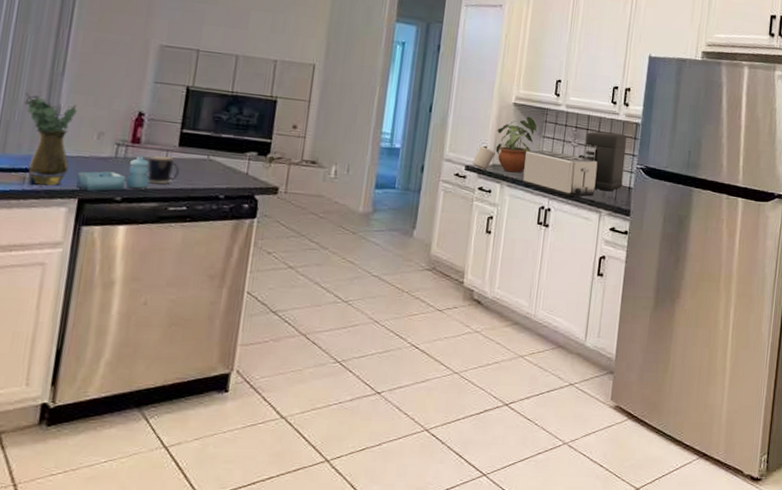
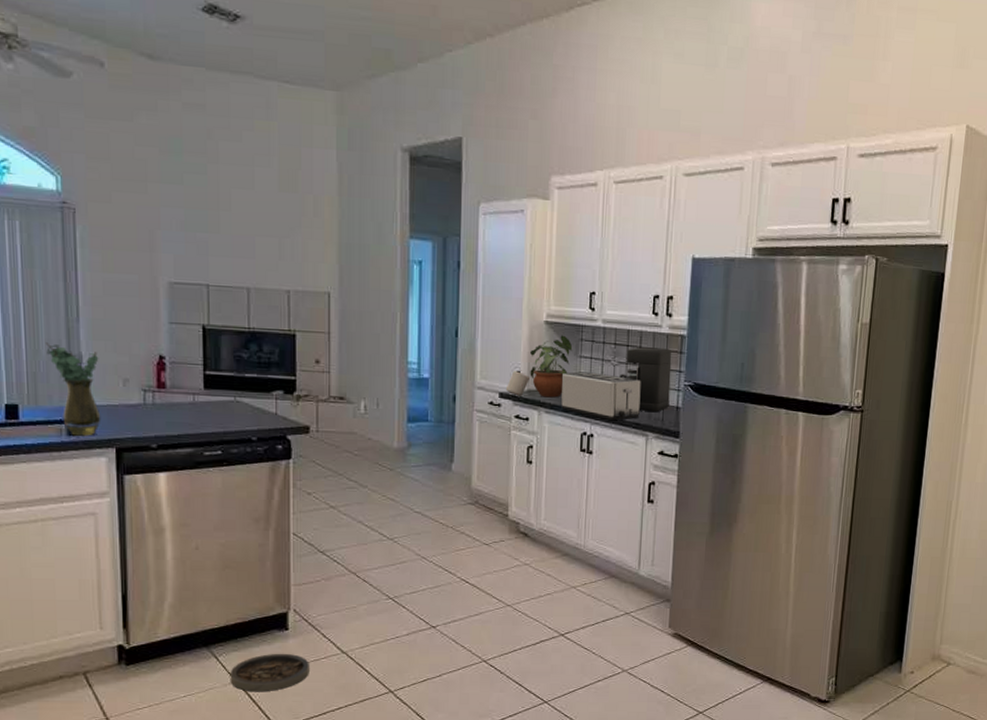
soap dispenser: present [75,156,150,192] -> none [110,401,182,440]
mug: present [147,155,180,184] -> none [177,399,209,429]
pet bowl: none [157,416,245,459] -> present [230,653,309,692]

